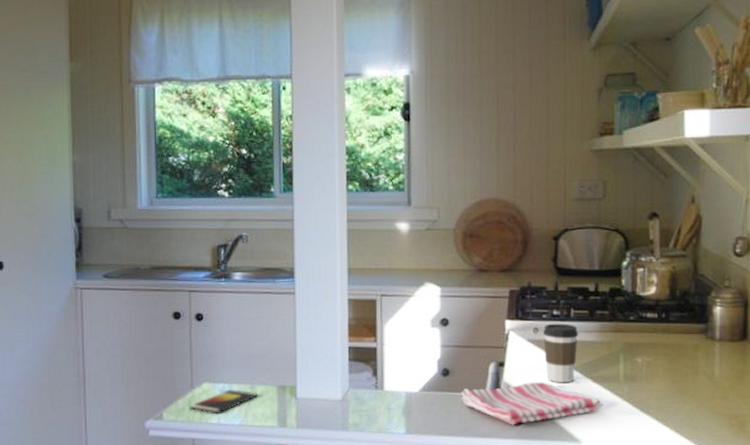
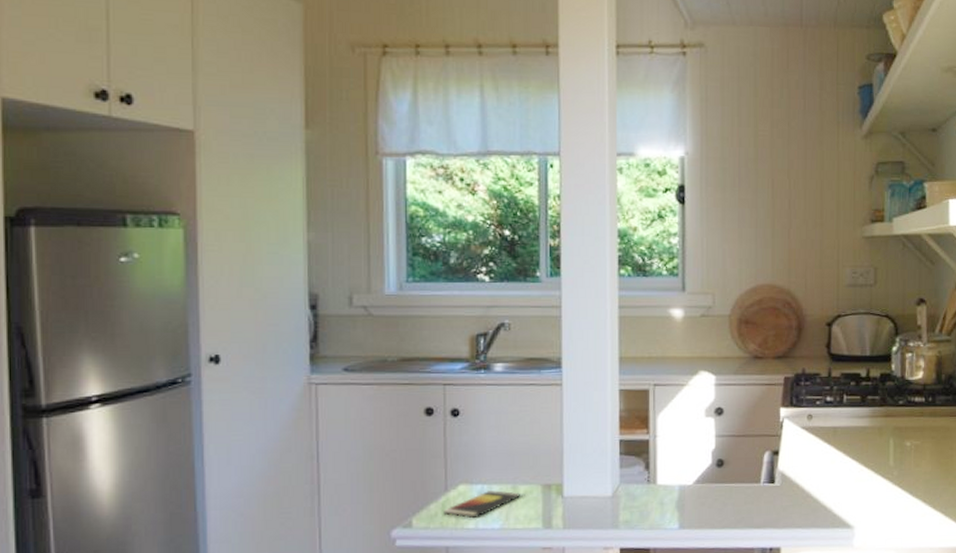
dish towel: present [461,381,603,425] -> none [736,468,874,515]
coffee cup: present [543,323,579,383] -> none [817,409,851,470]

